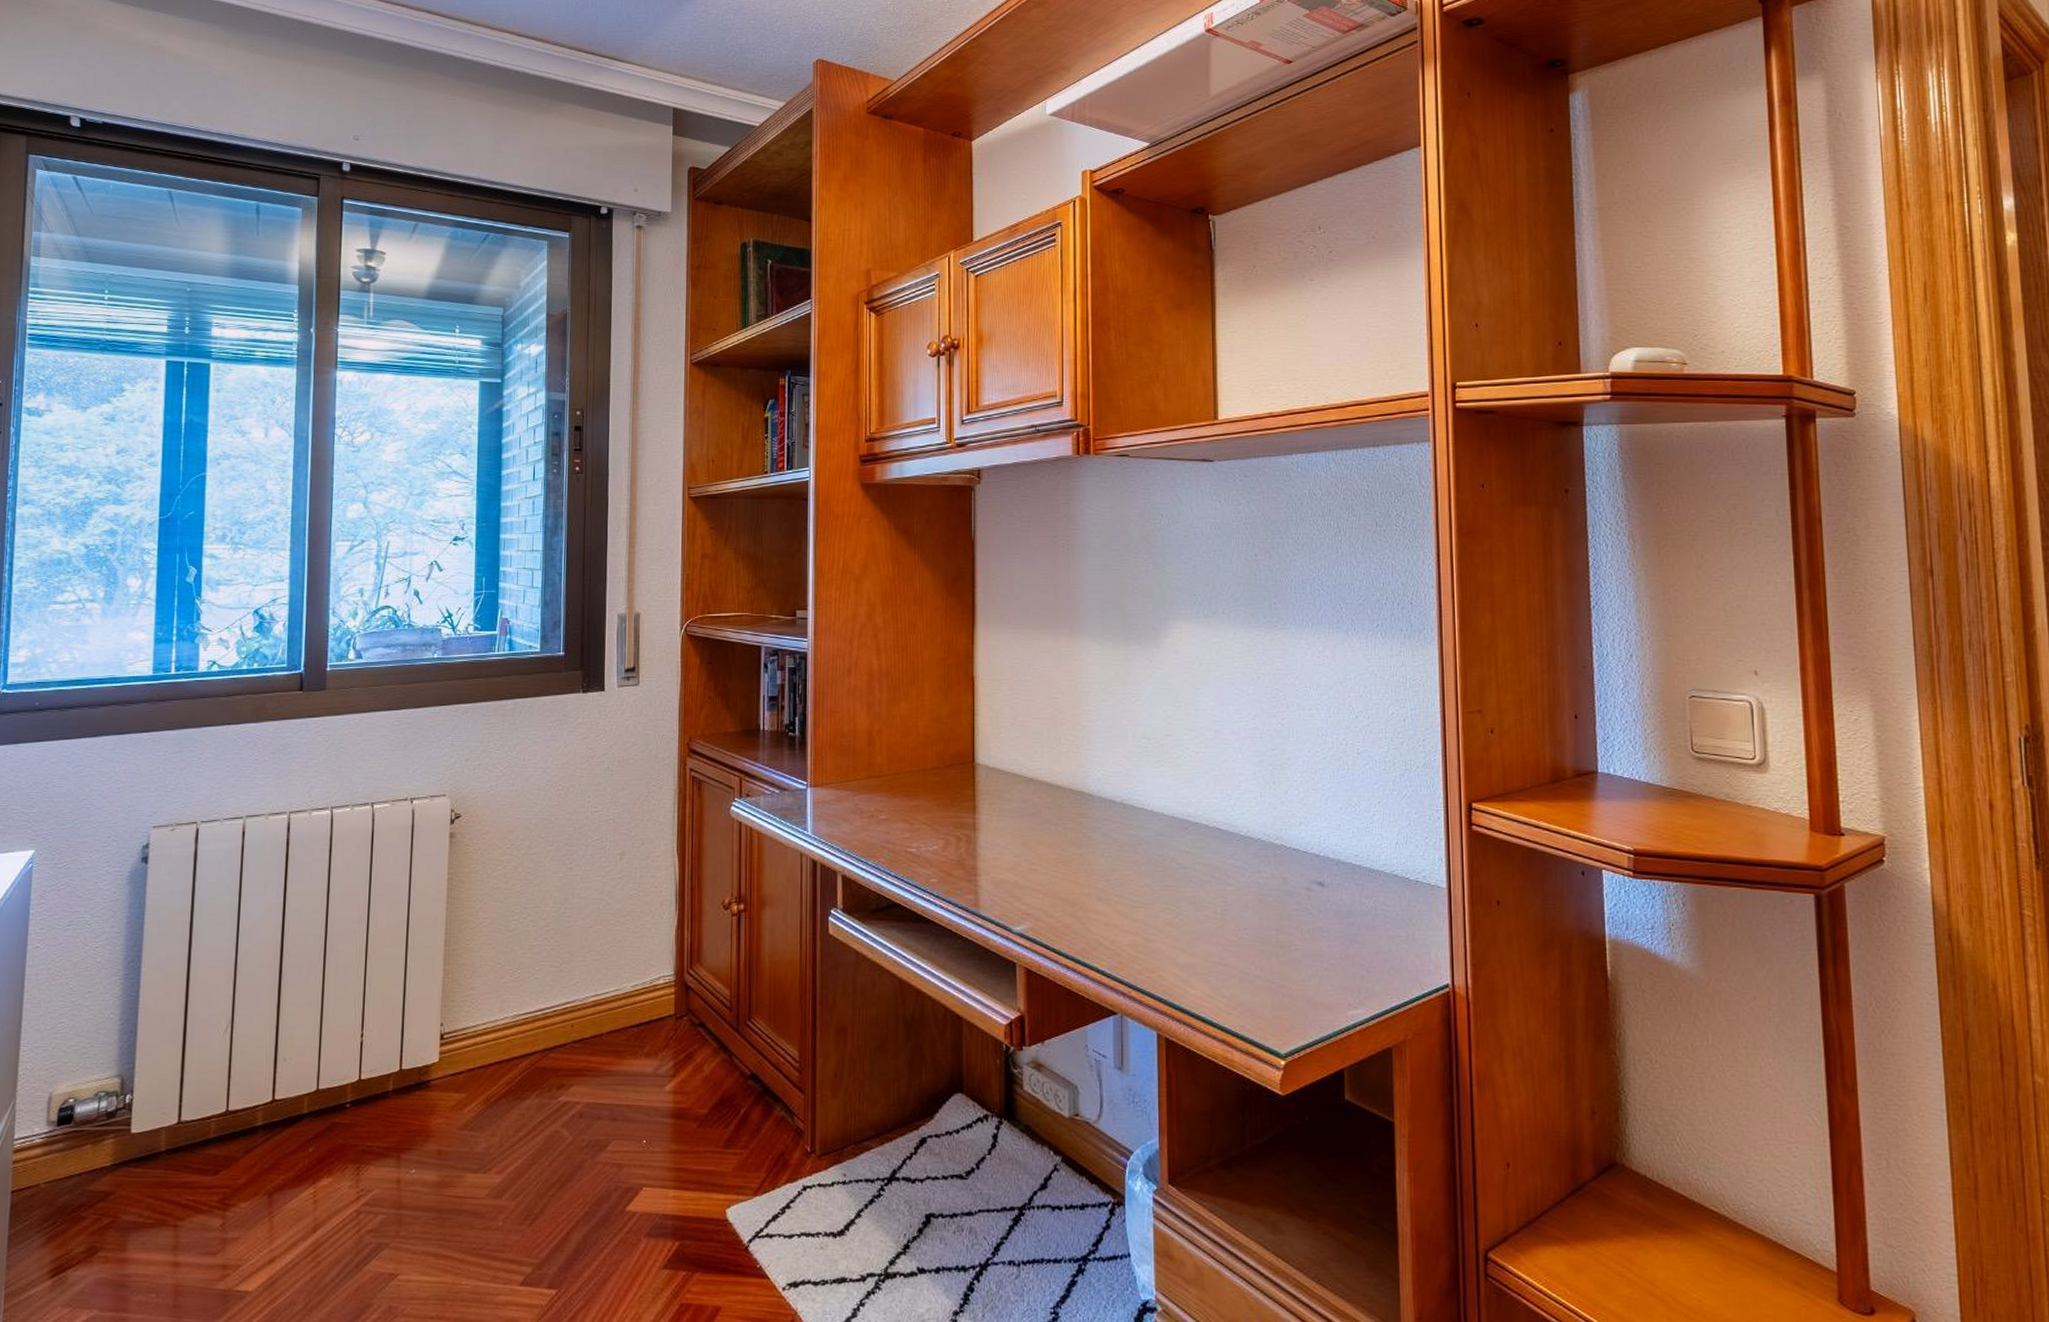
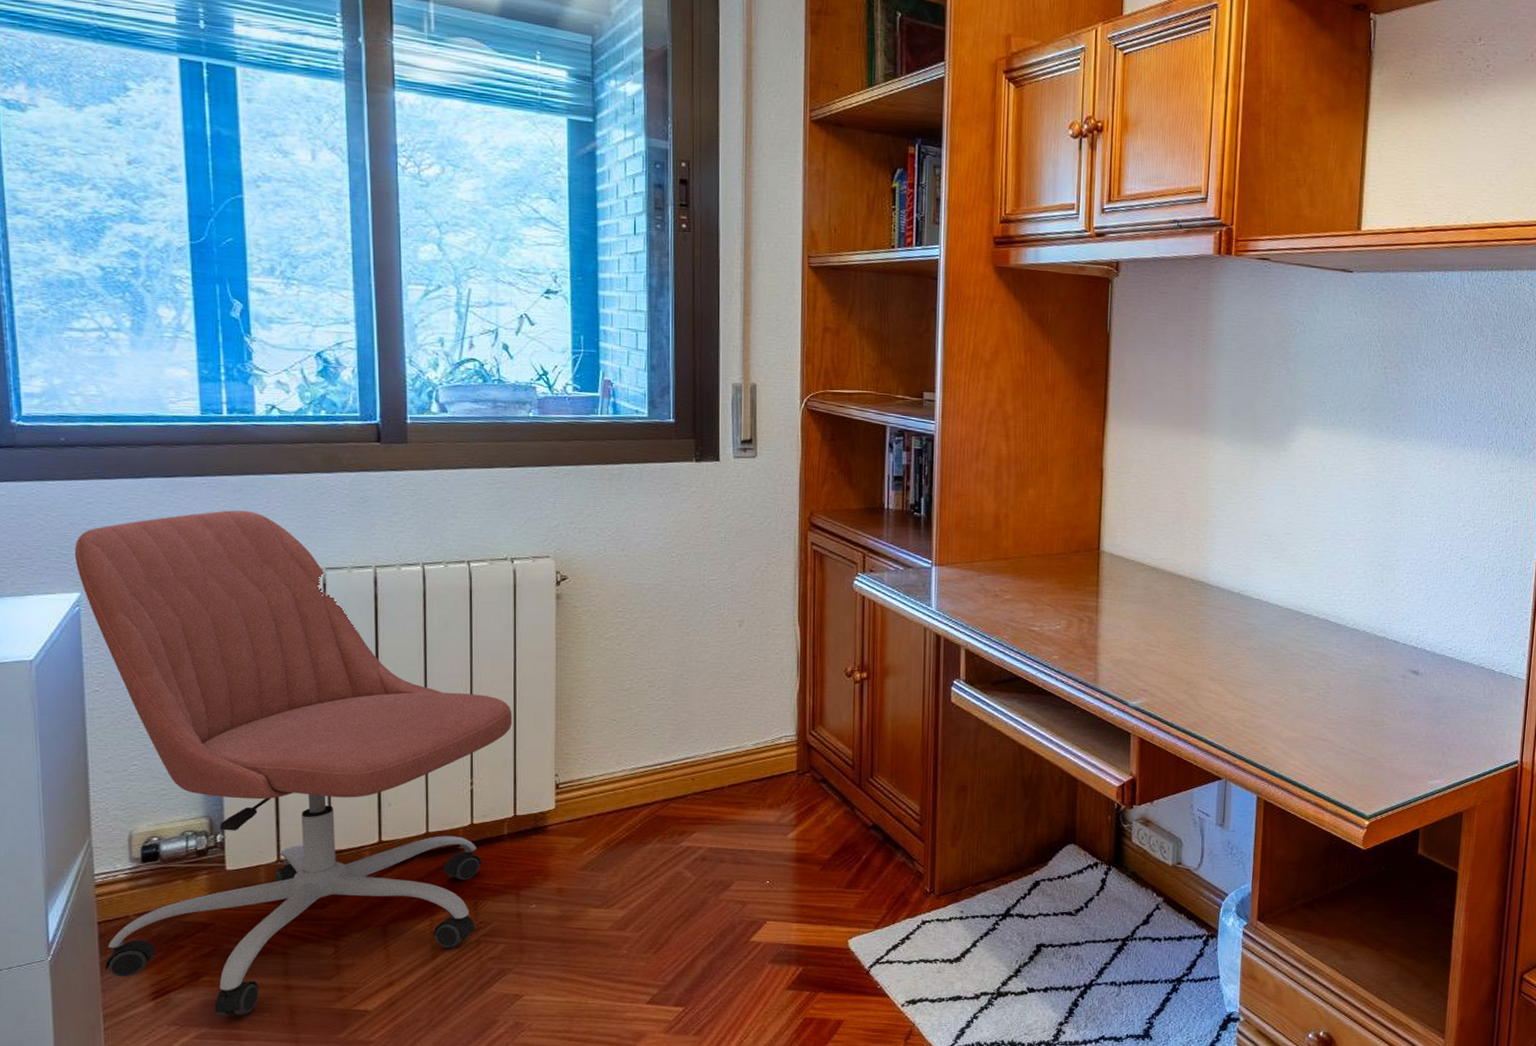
office chair: none [11,763,404,1298] -> present [74,510,513,1017]

